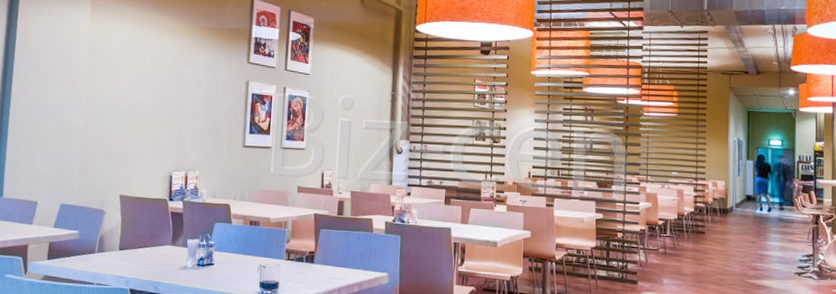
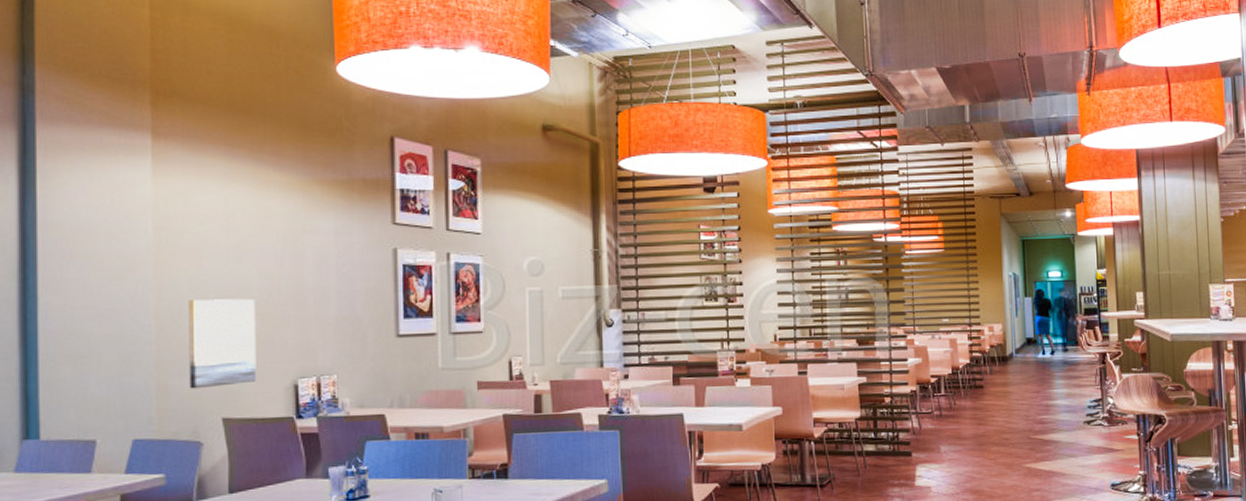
wall art: none [100,108,149,172] -> present [188,298,256,389]

